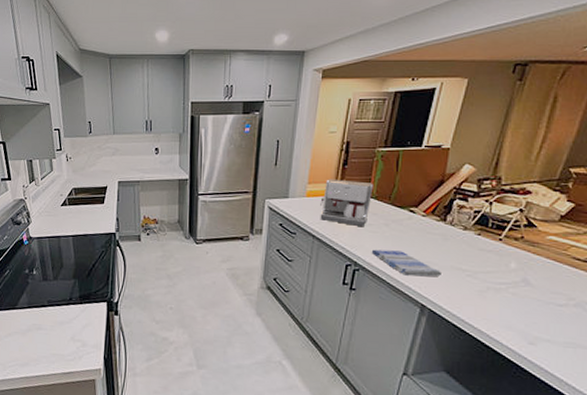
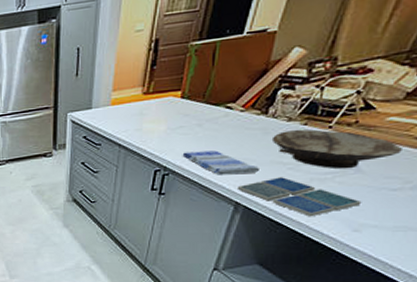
coffee maker: present [320,179,374,226] -> none [126,81,186,130]
drink coaster: none [422,283,534,326] -> present [236,177,362,217]
bowl: none [452,239,563,281] -> present [273,129,402,169]

